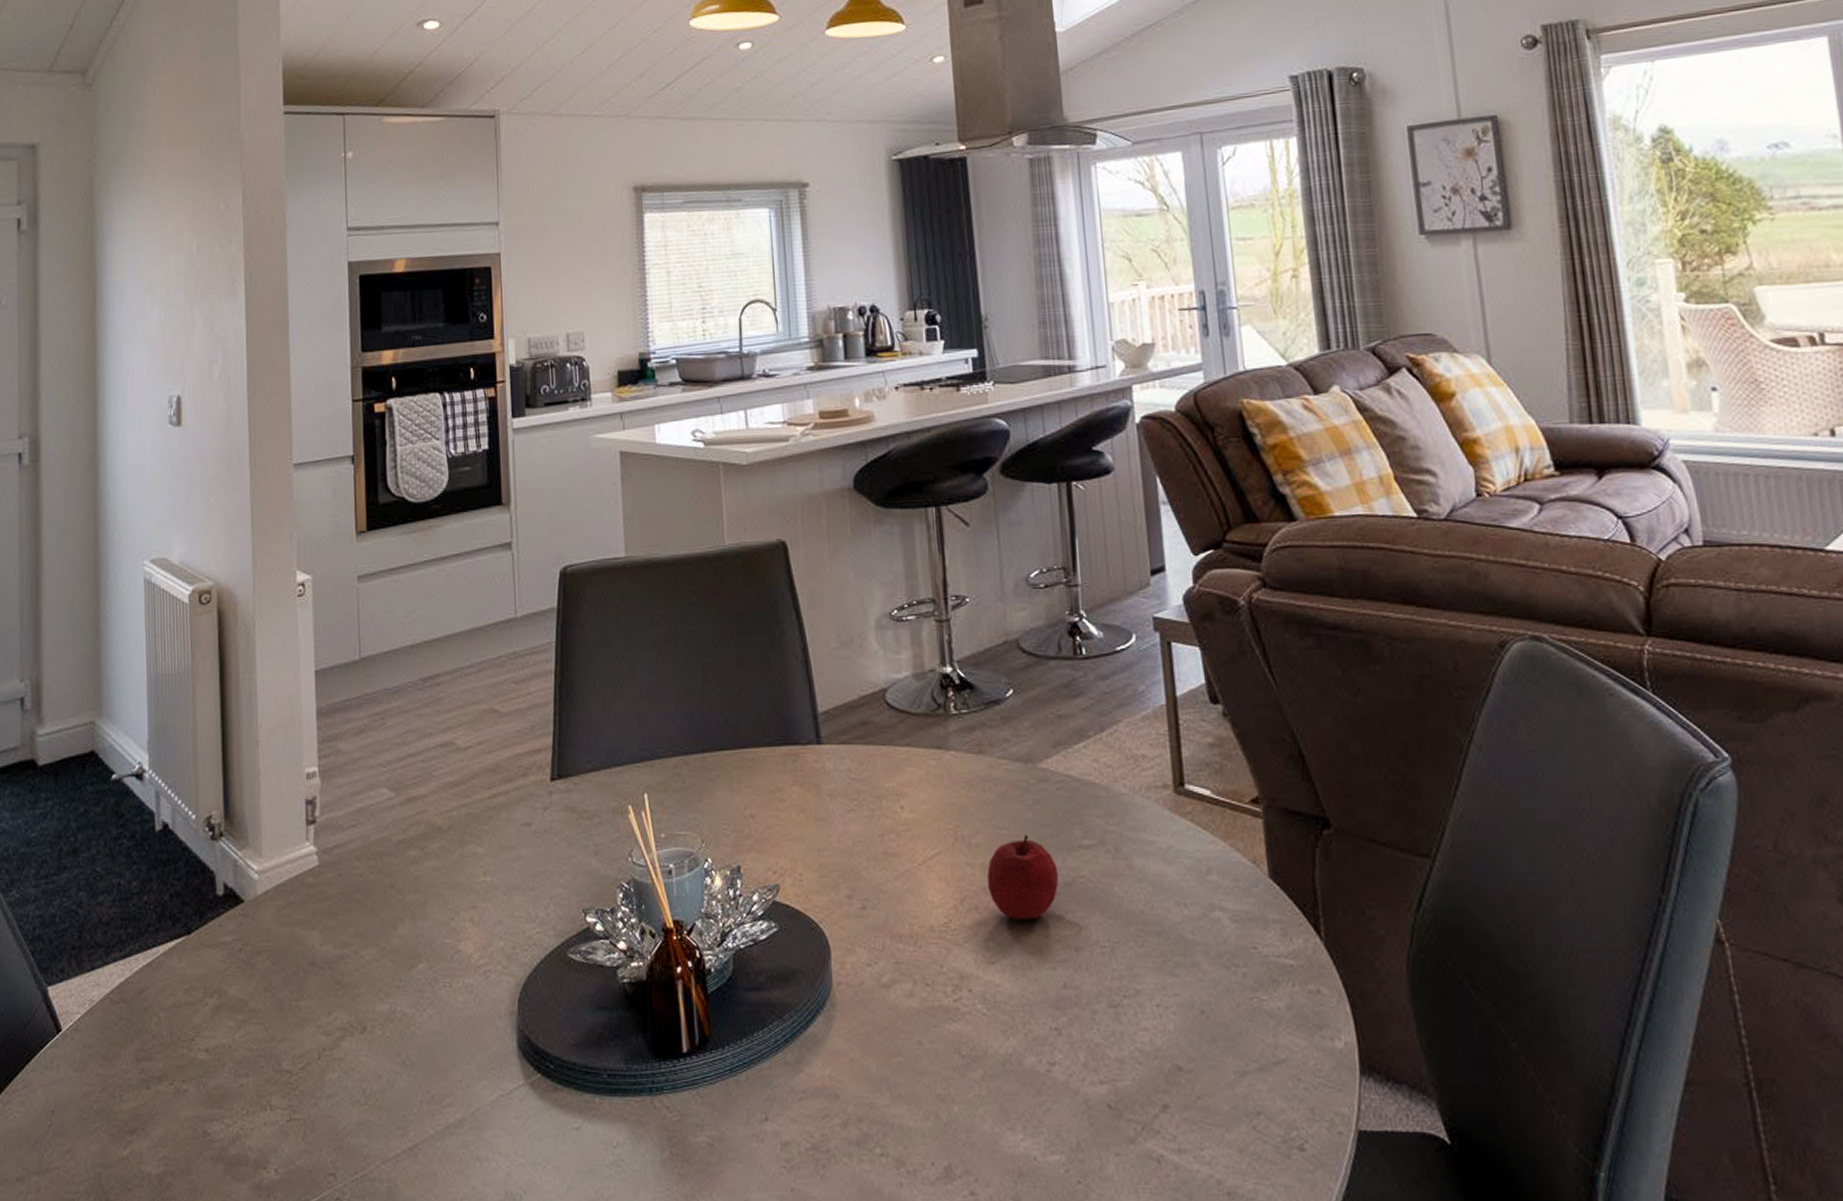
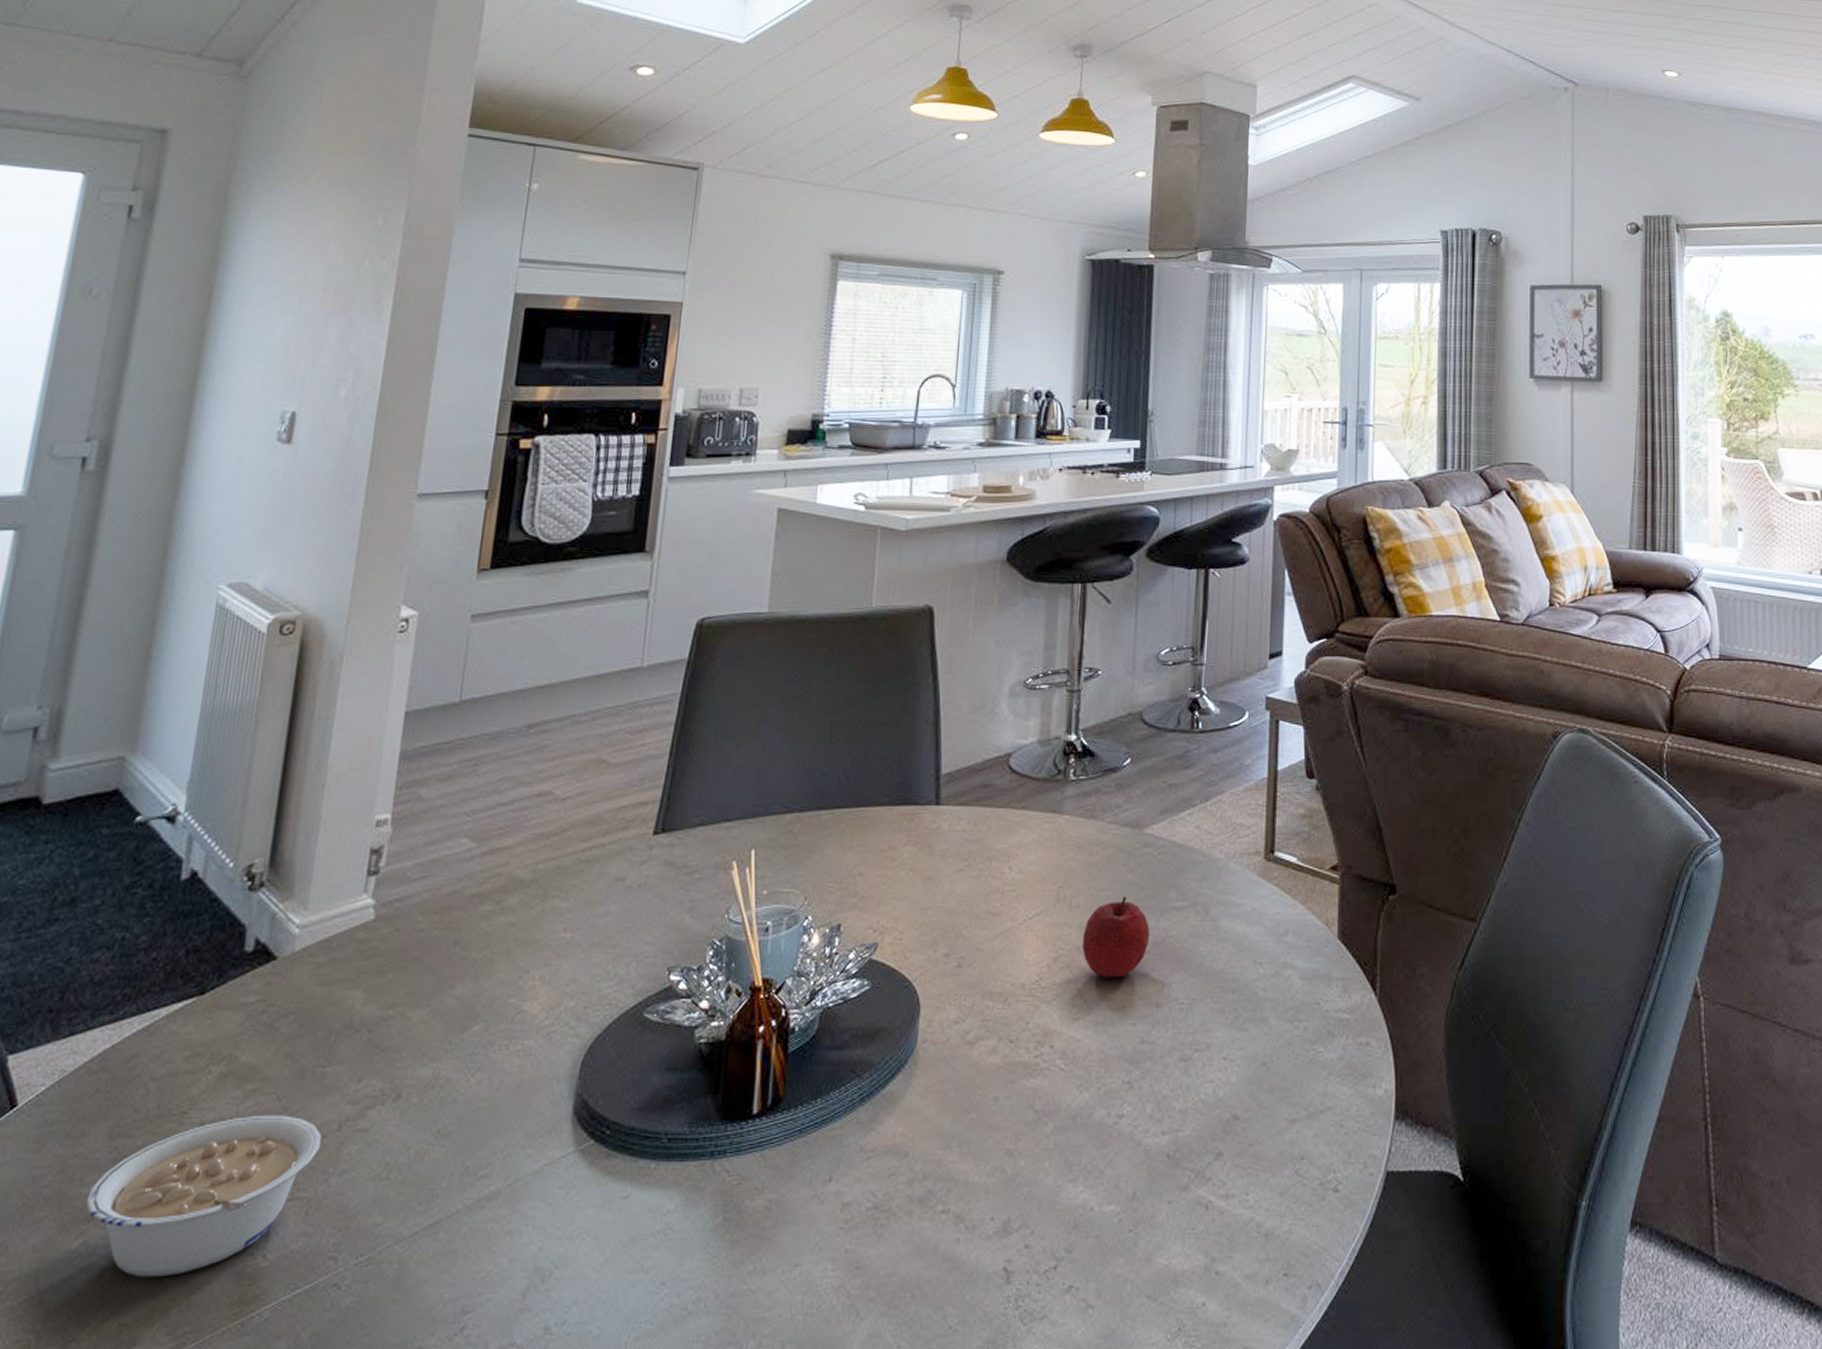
legume: none [127,1043,306,1185] -> present [85,1115,322,1278]

